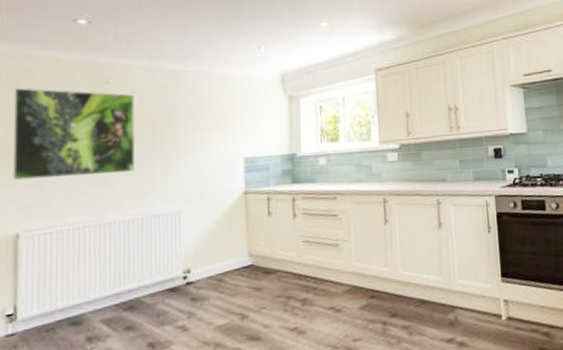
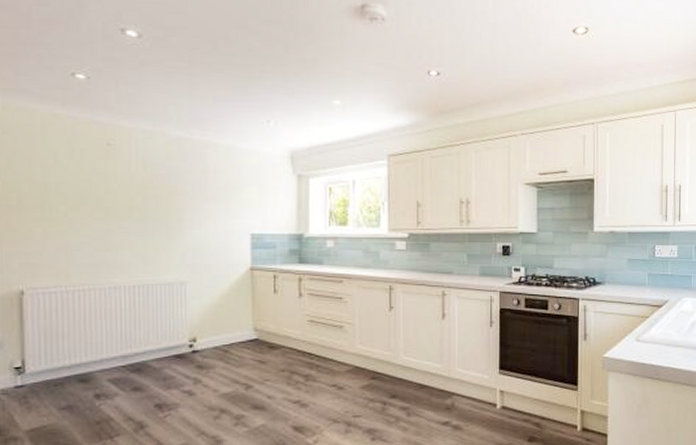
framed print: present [13,88,135,180] -> none [10,142,139,239]

